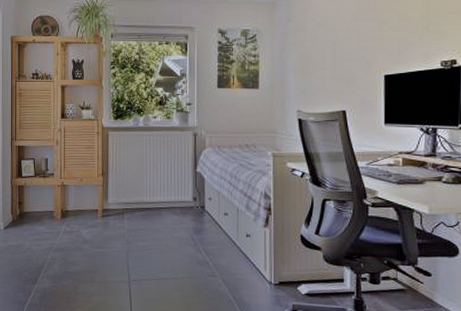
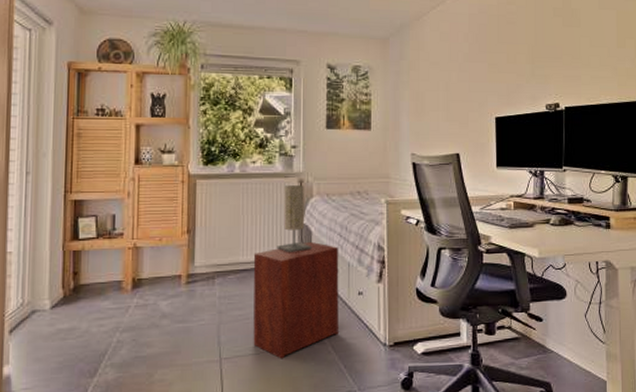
nightstand: none [155,187,229,286] -> present [253,241,339,359]
table lamp: none [174,138,204,197] -> present [277,185,311,253]

